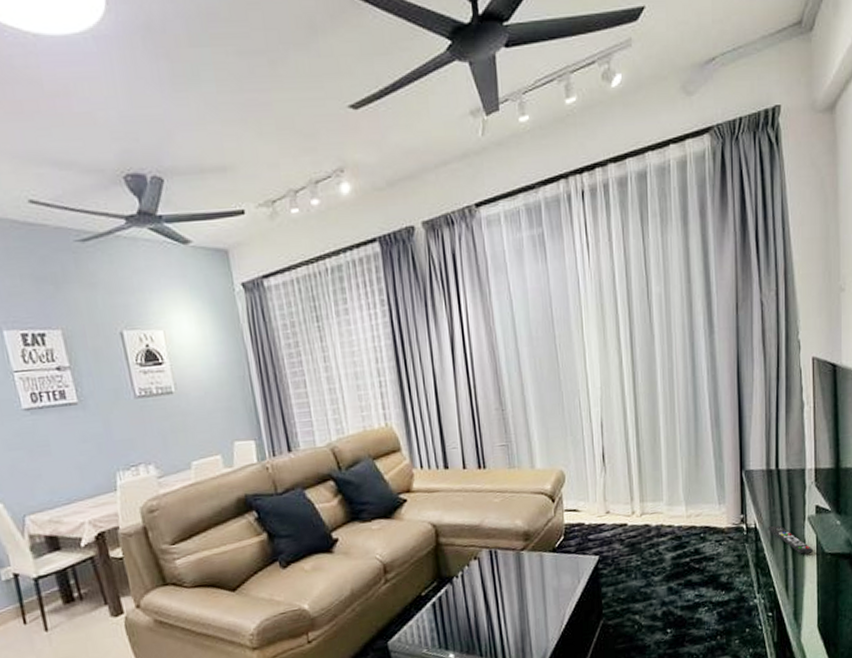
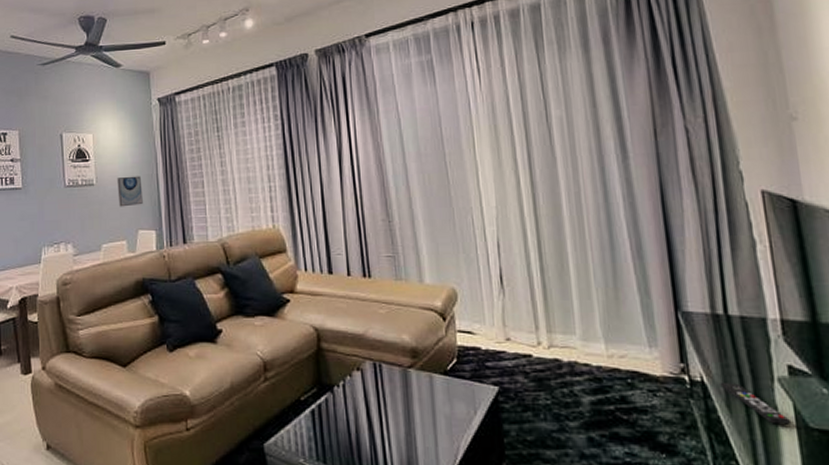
wall art: none [201,378,236,417] -> present [117,176,143,207]

